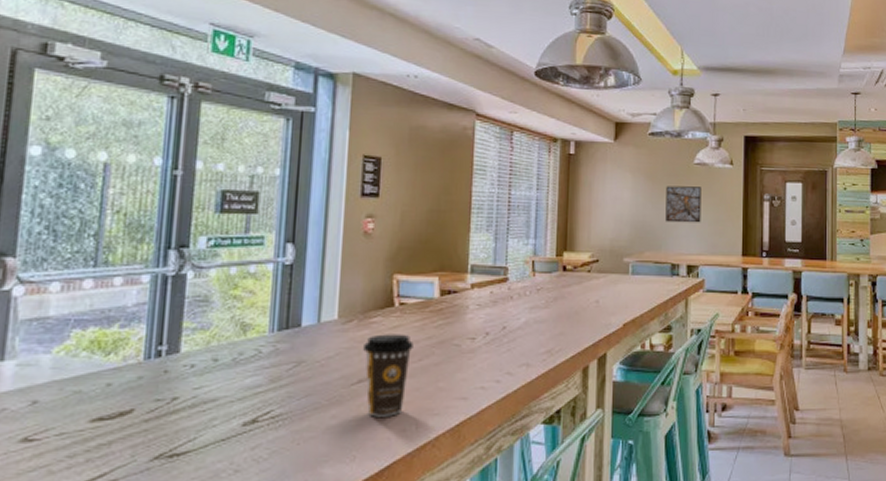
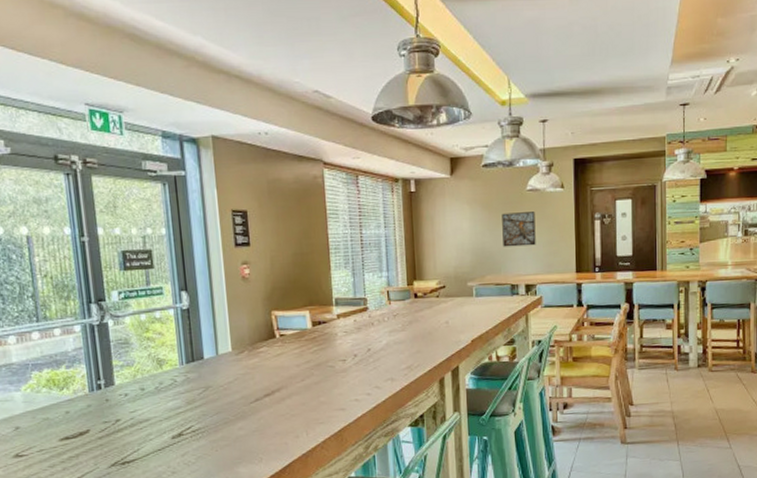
coffee cup: present [363,334,414,417] -> none [256,360,296,427]

